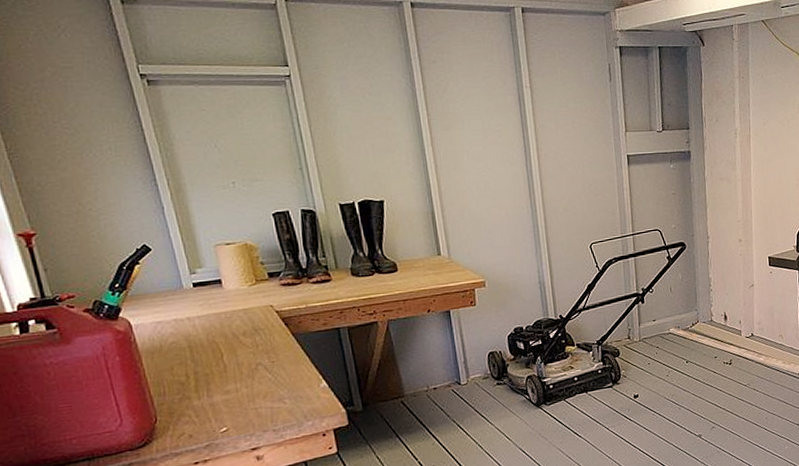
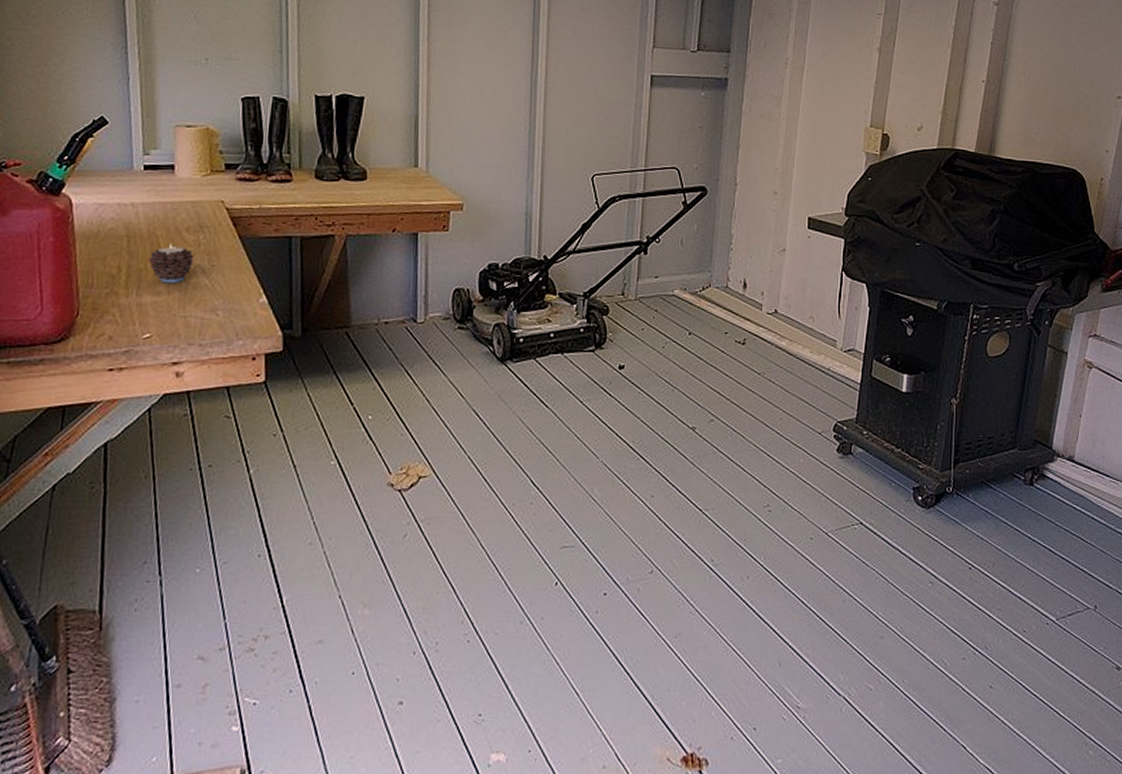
candle: none [212,348,255,383] -> present [148,244,194,284]

